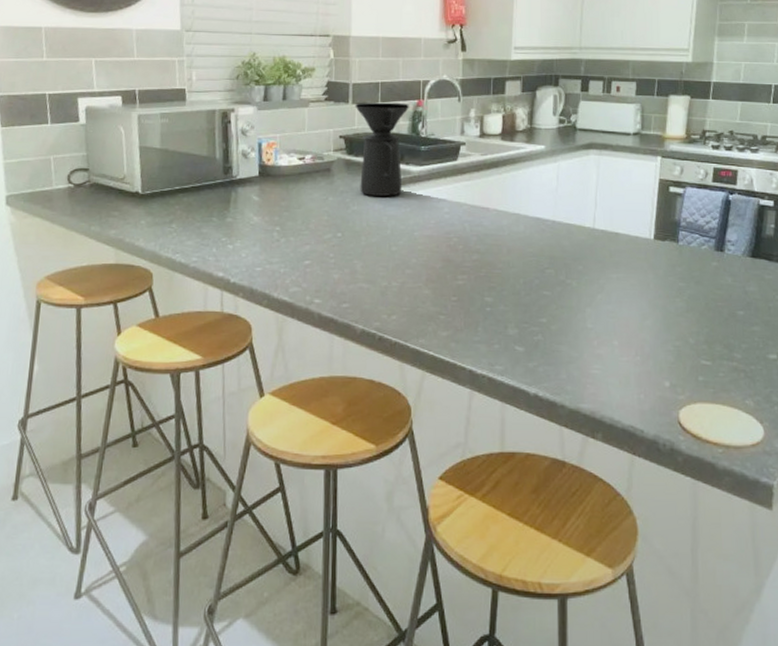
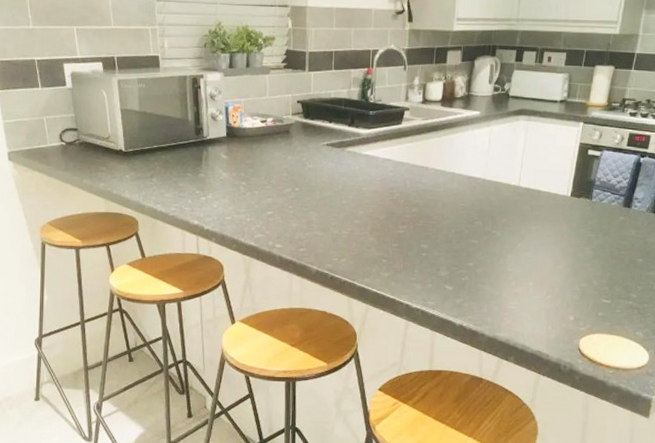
coffee maker: present [355,102,409,196] -> none [311,69,360,156]

